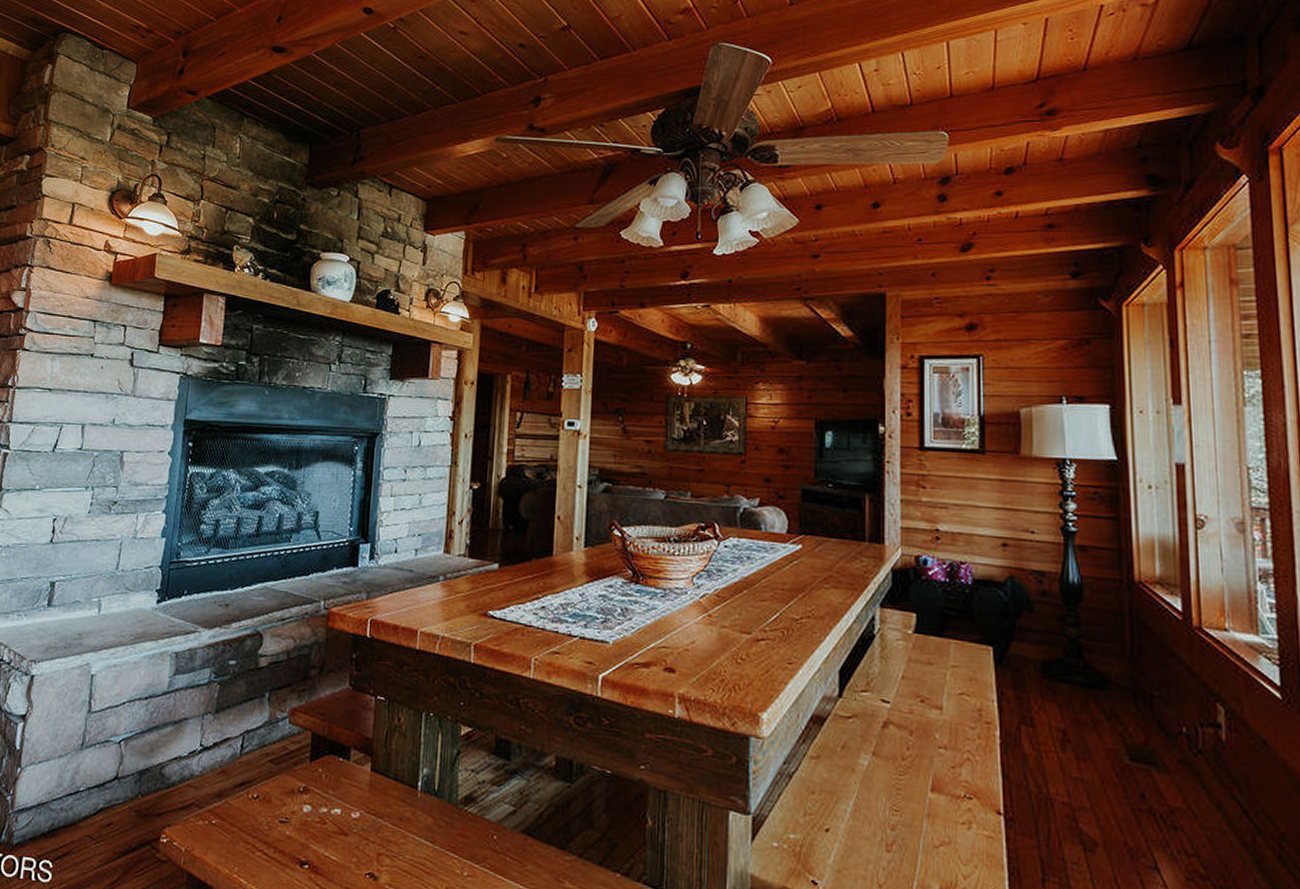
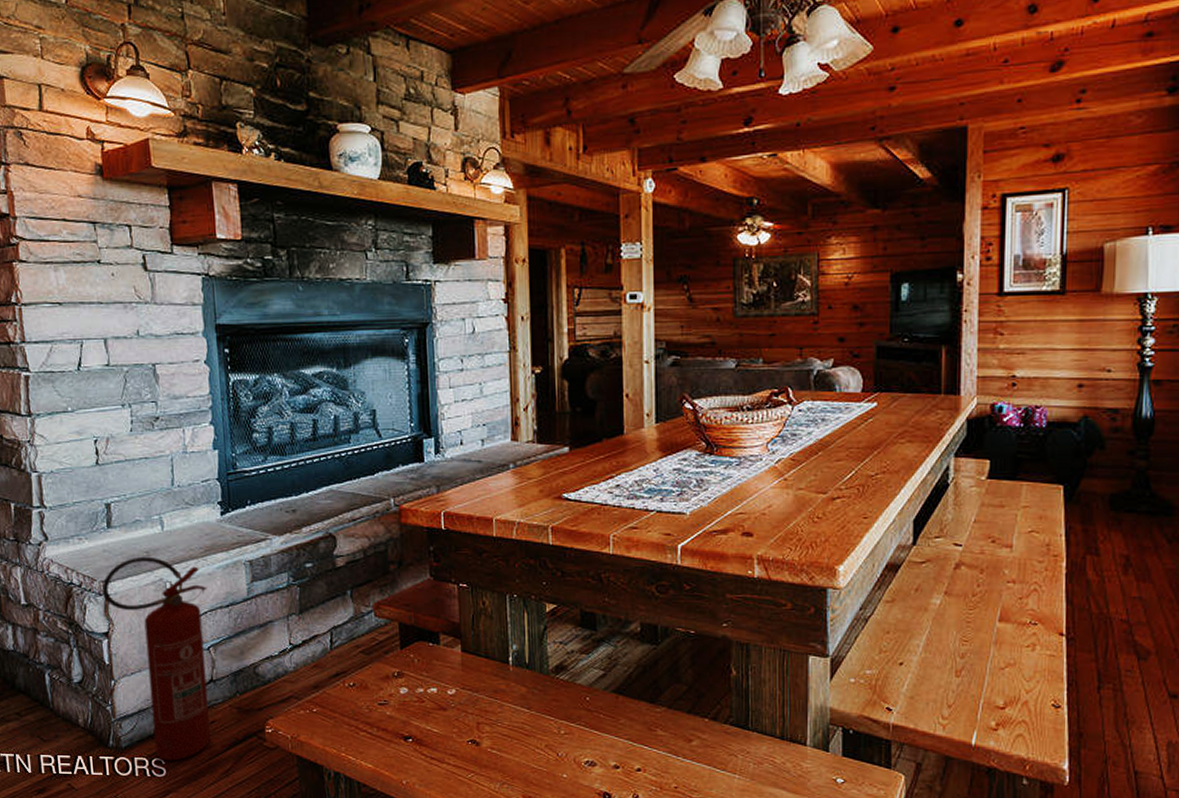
fire extinguisher: none [28,638,130,866] -> present [101,556,211,761]

